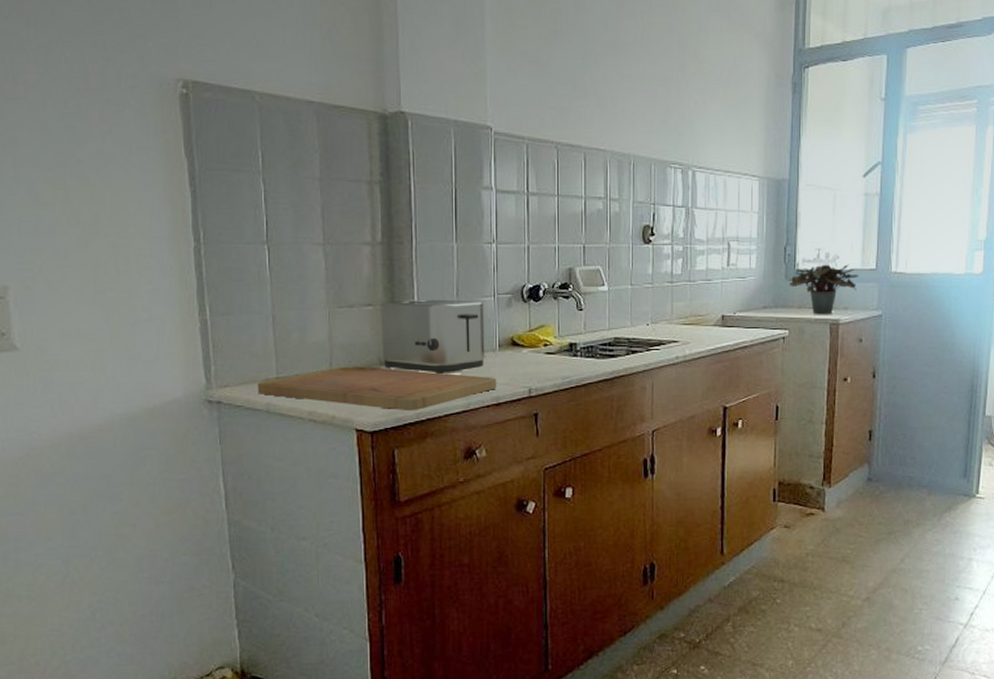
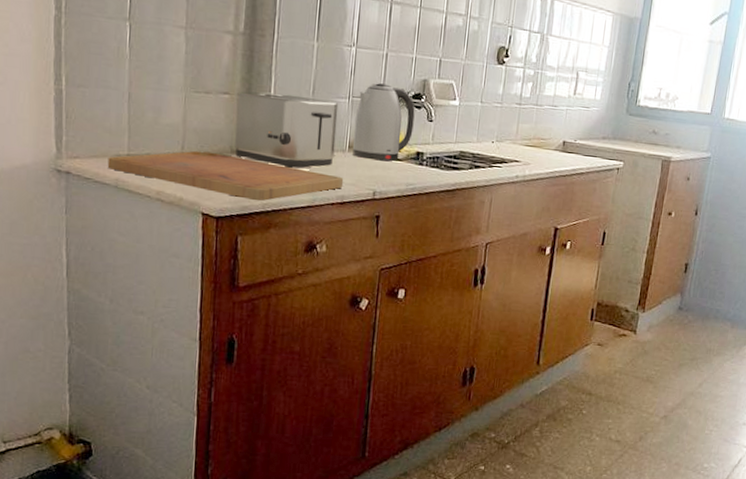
kettle: none [502,277,563,357] -> present [352,83,415,161]
potted plant: present [789,264,859,315] -> none [629,103,695,152]

